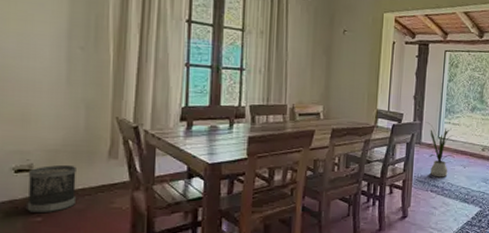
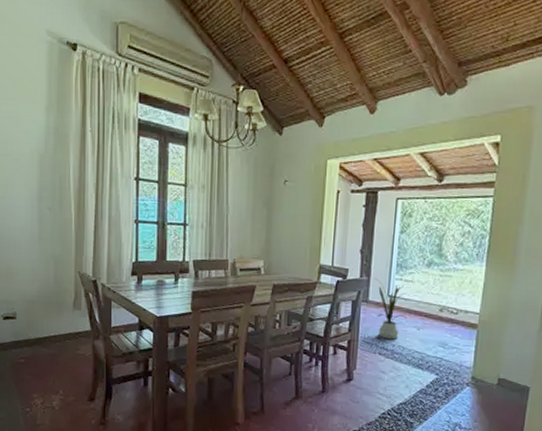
wastebasket: present [27,164,76,214] -> none [13,313,49,356]

